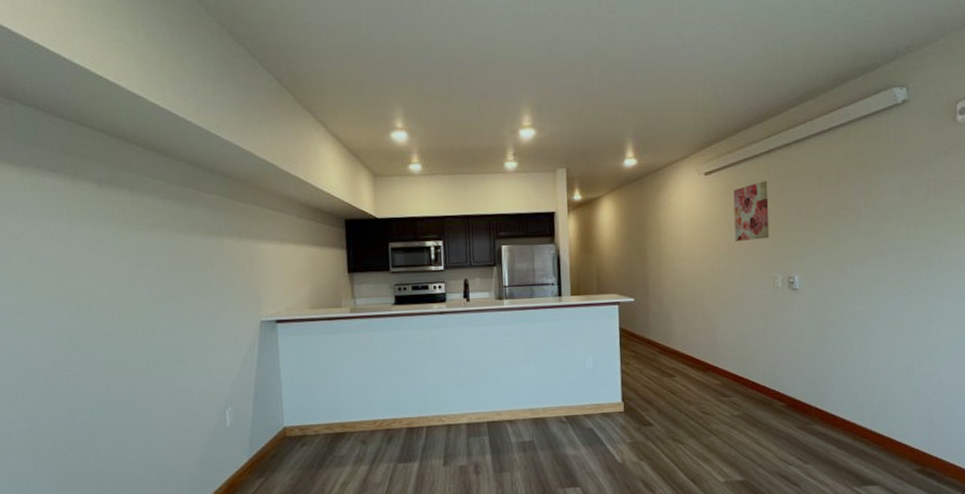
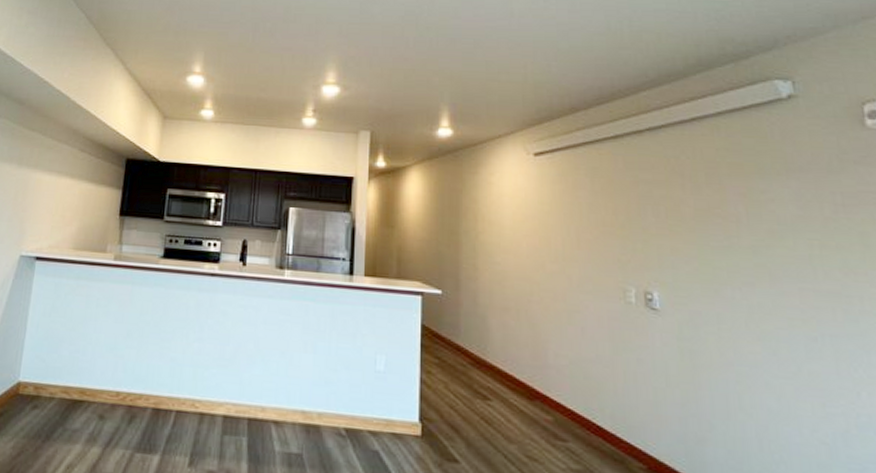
wall art: present [733,181,770,241] -> none [570,170,618,240]

